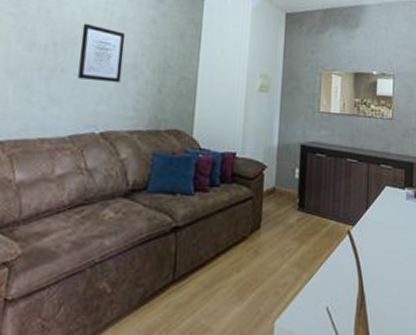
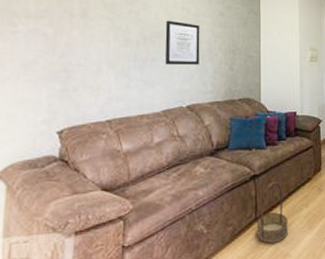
basket: none [173,238,213,313] -> present [256,182,288,244]

